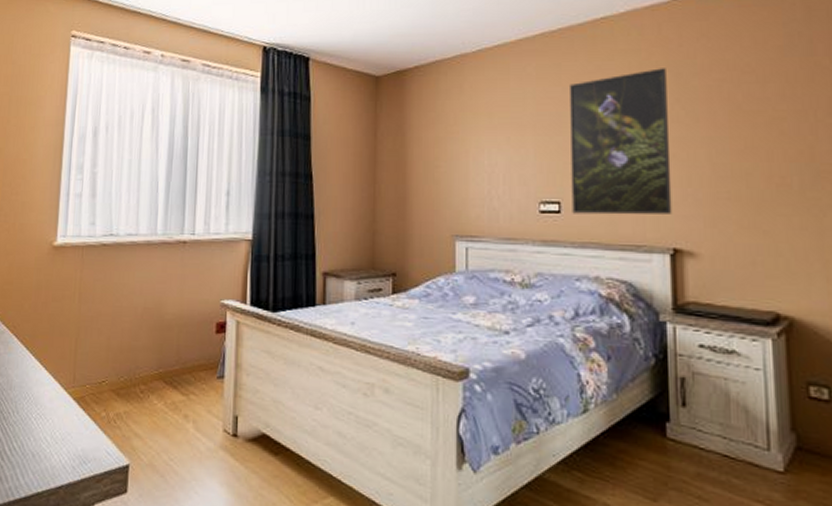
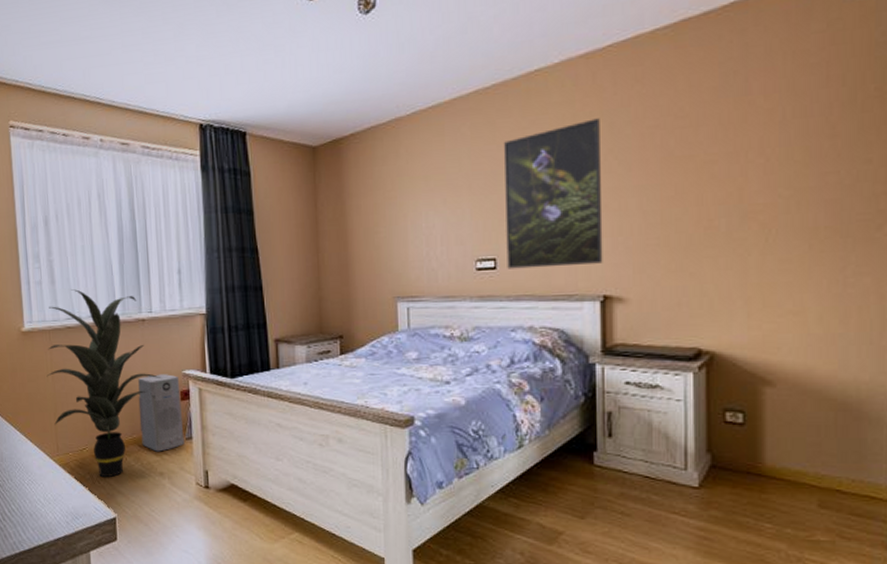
indoor plant: none [73,204,199,417] -> present [46,289,163,478]
air purifier: none [168,302,217,391] -> present [138,374,185,452]

